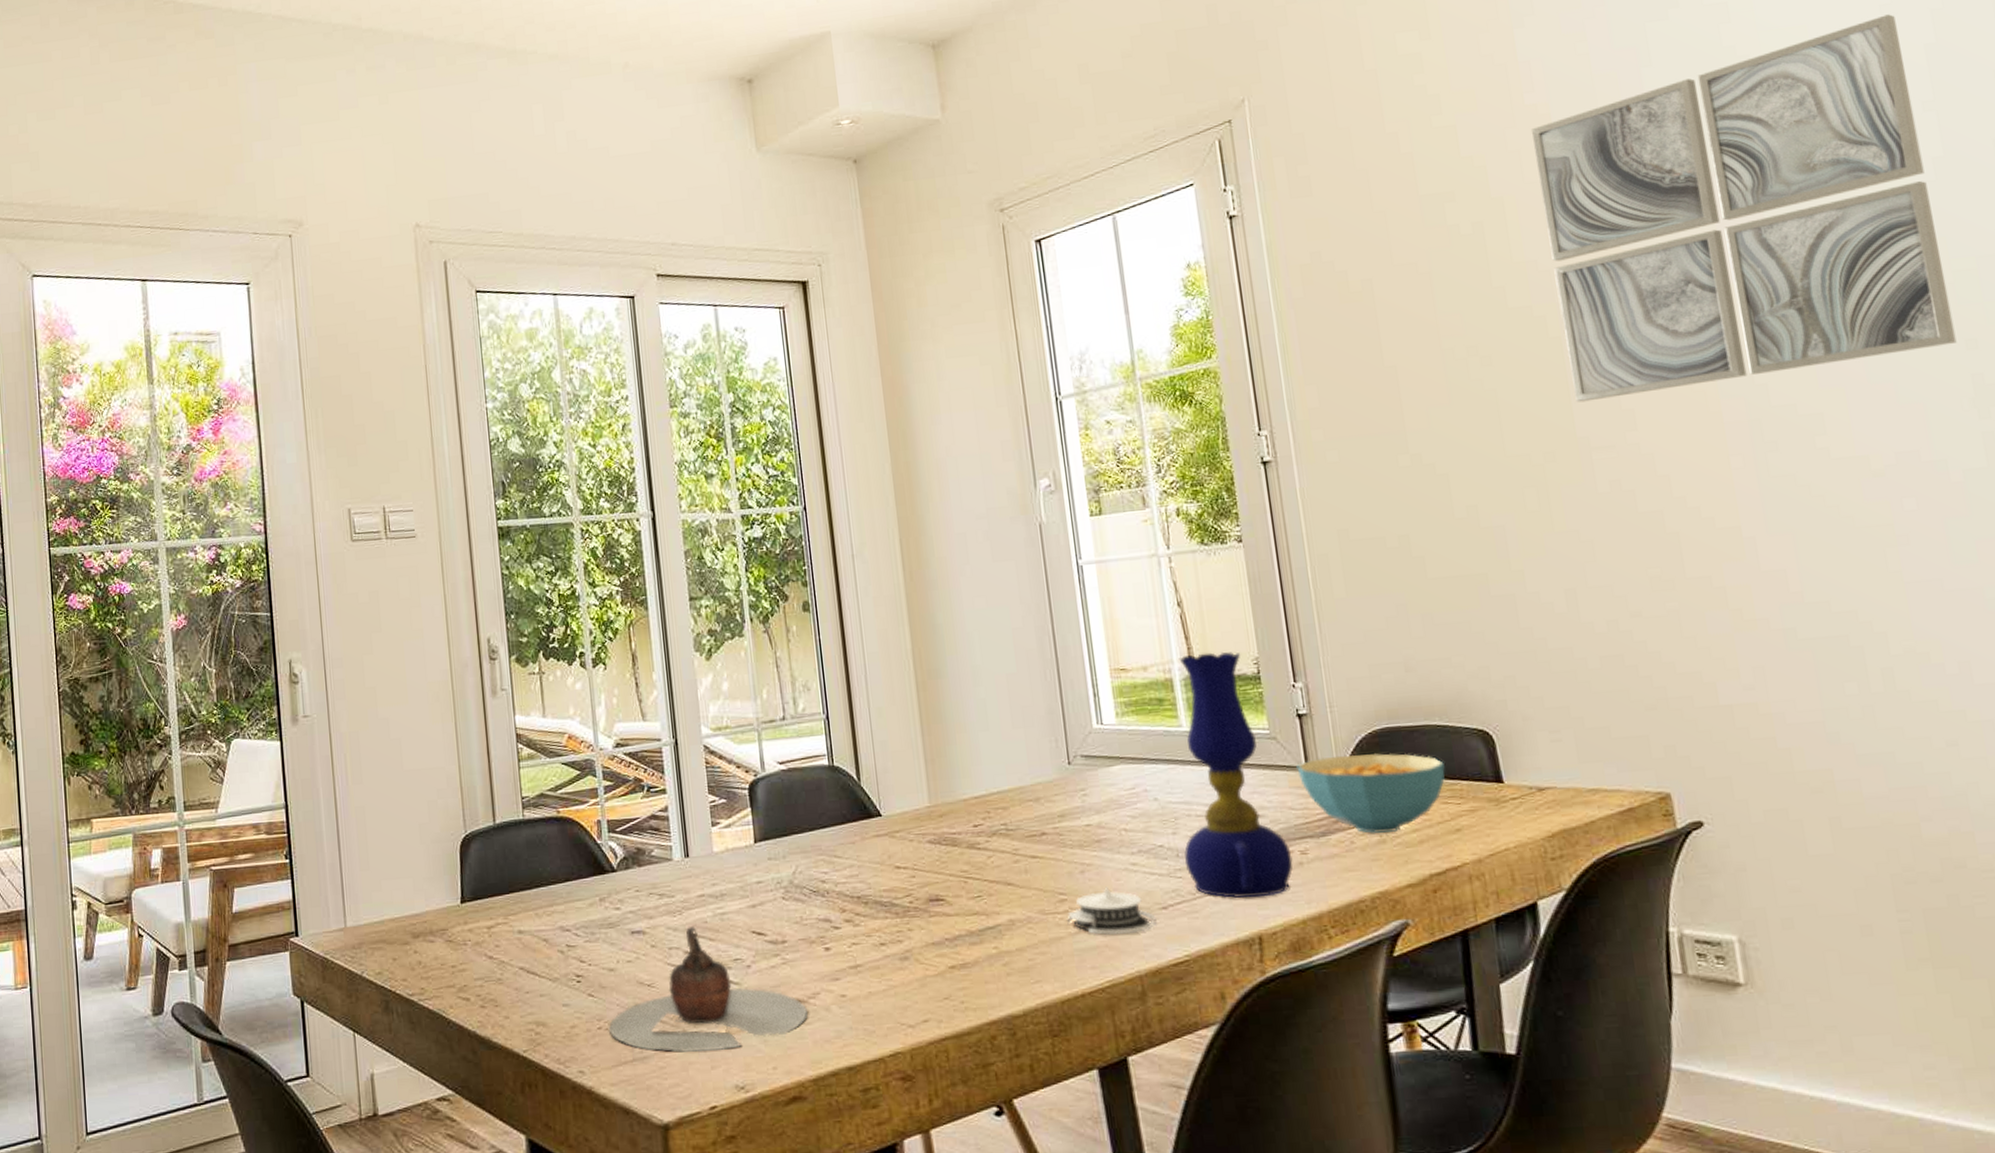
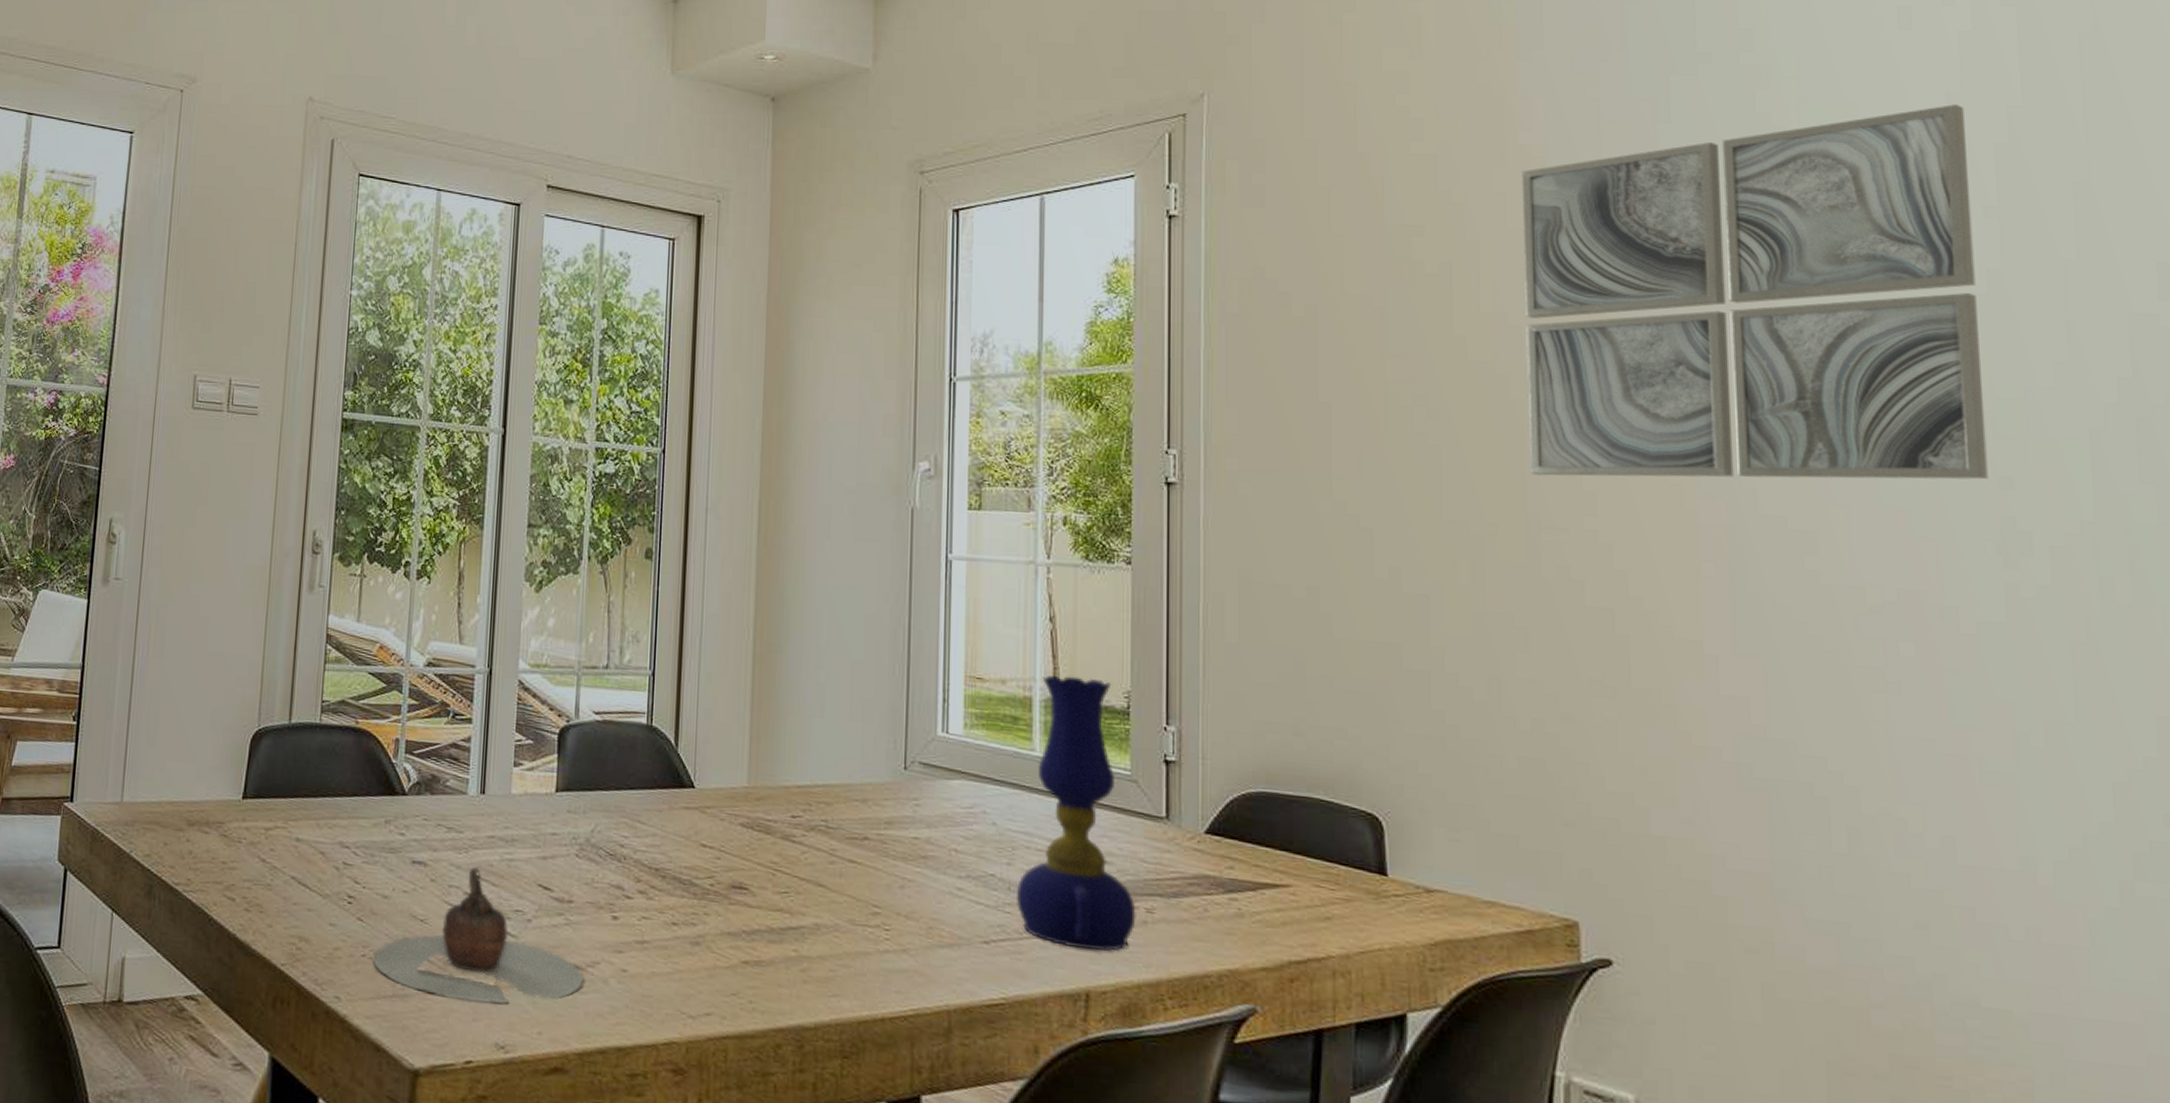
architectural model: present [1067,886,1157,935] -> none [877,907,975,964]
cereal bowl: present [1296,753,1445,833] -> none [1155,811,1322,907]

